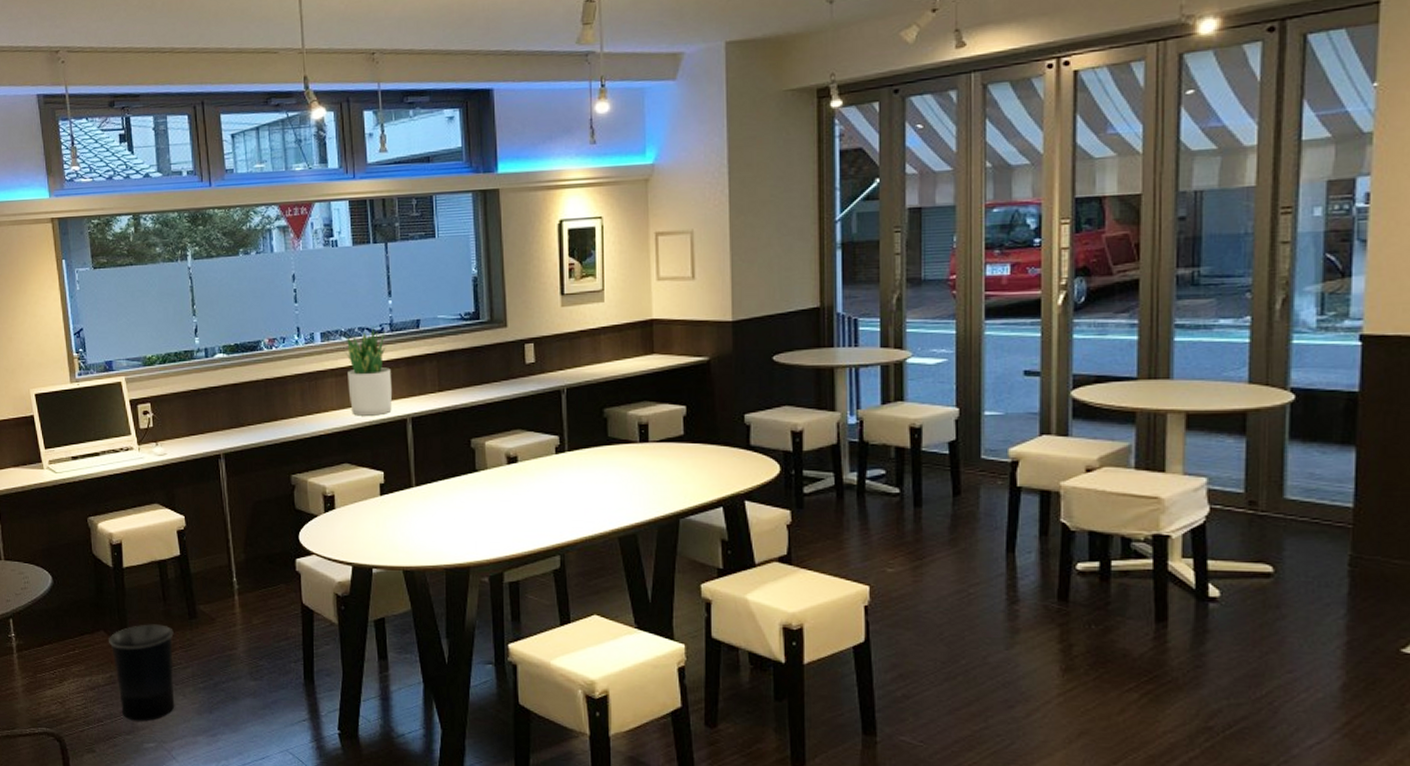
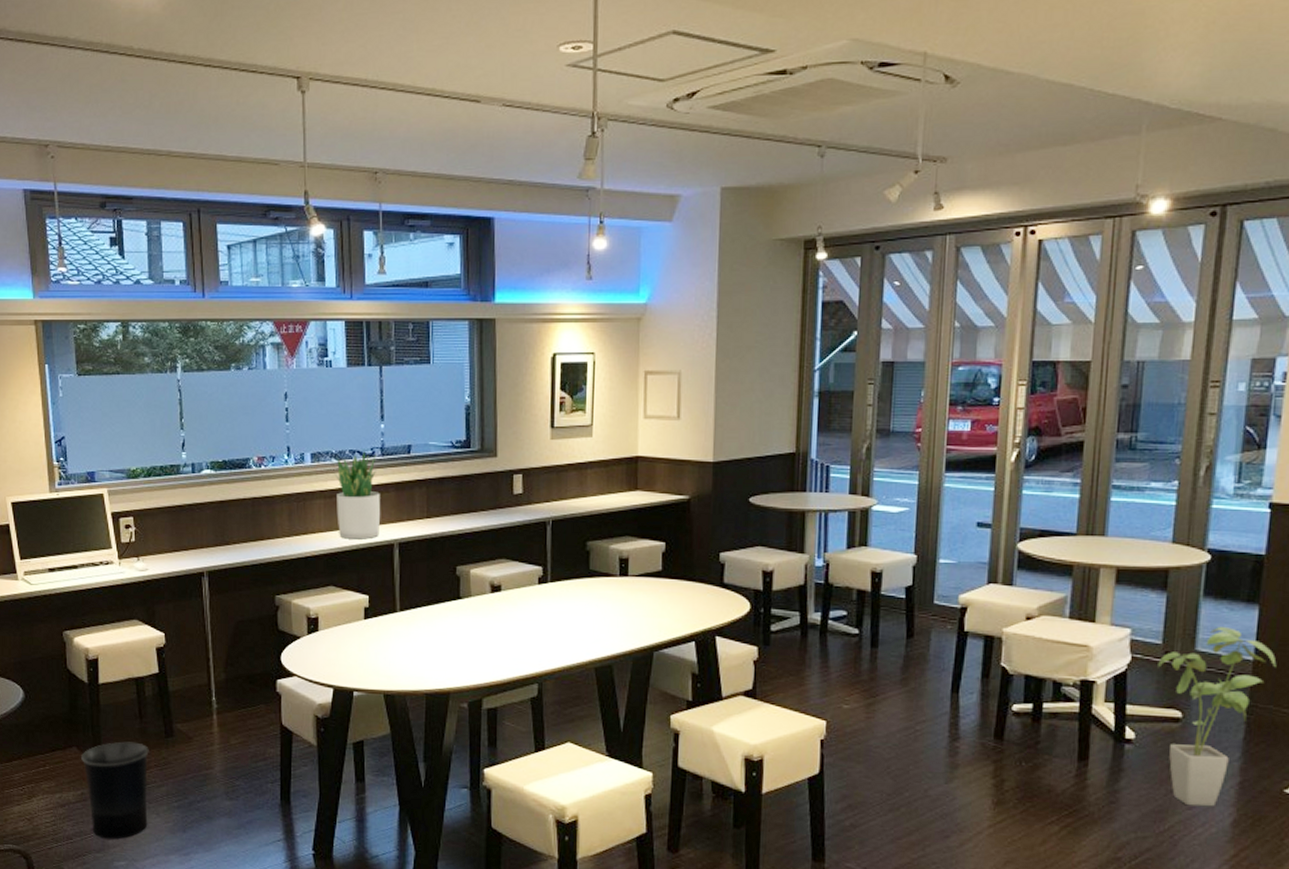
house plant: none [1241,472,1382,670] -> present [1158,627,1277,807]

